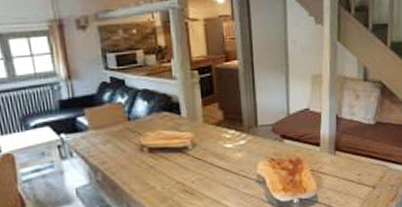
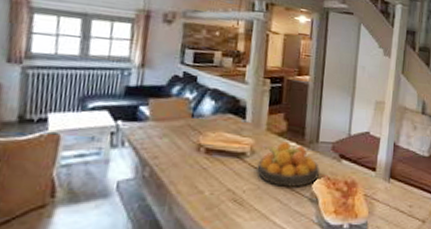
fruit bowl: none [201,130,263,173] -> present [257,142,320,187]

